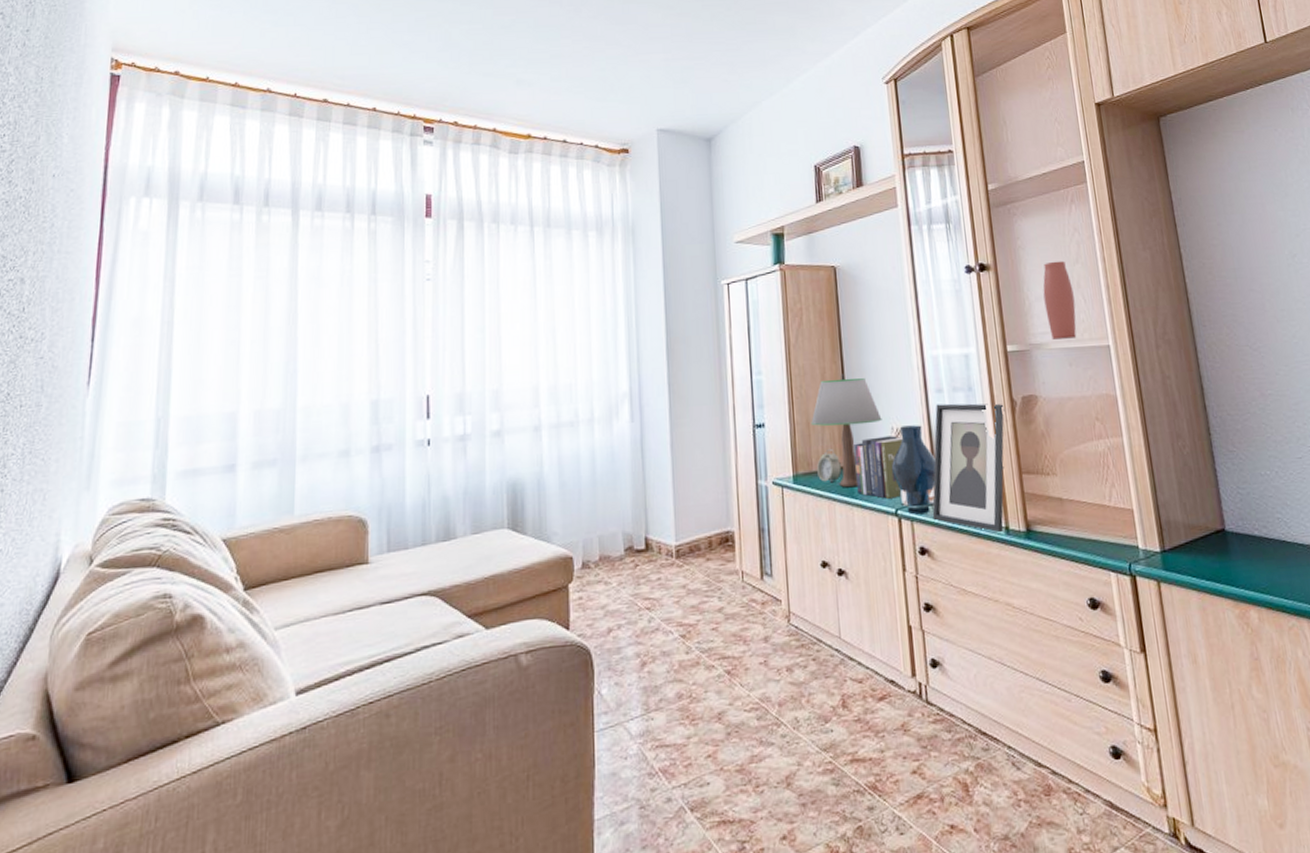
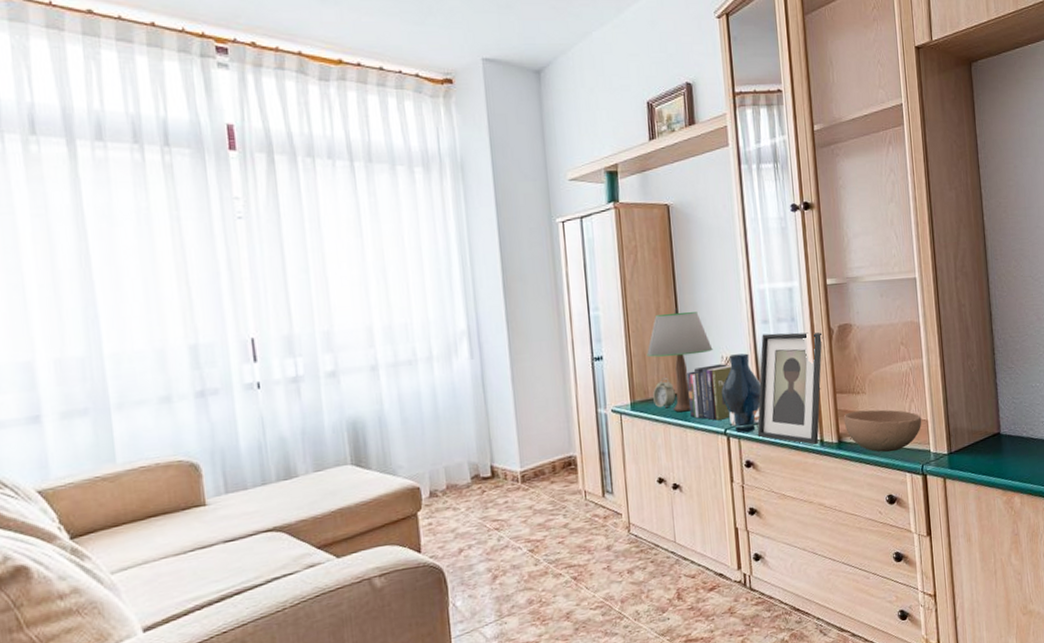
bowl: none [1031,494,1127,546] -> present [843,409,922,452]
vase: present [1043,260,1077,340] -> none [860,200,889,273]

